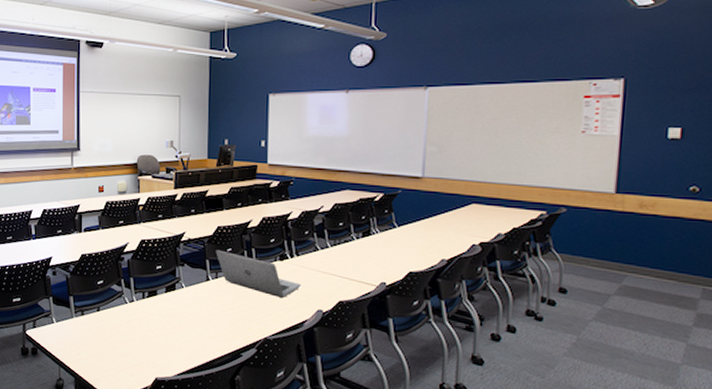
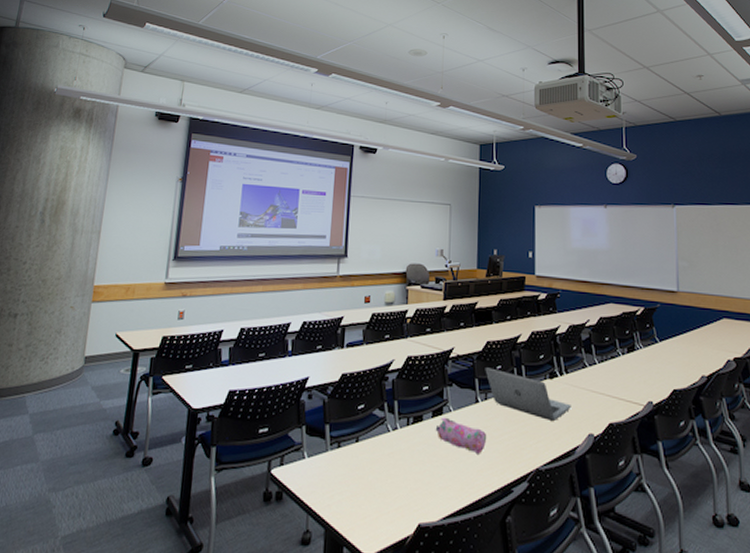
pencil case: none [169,292,218,324] -> present [435,417,487,454]

